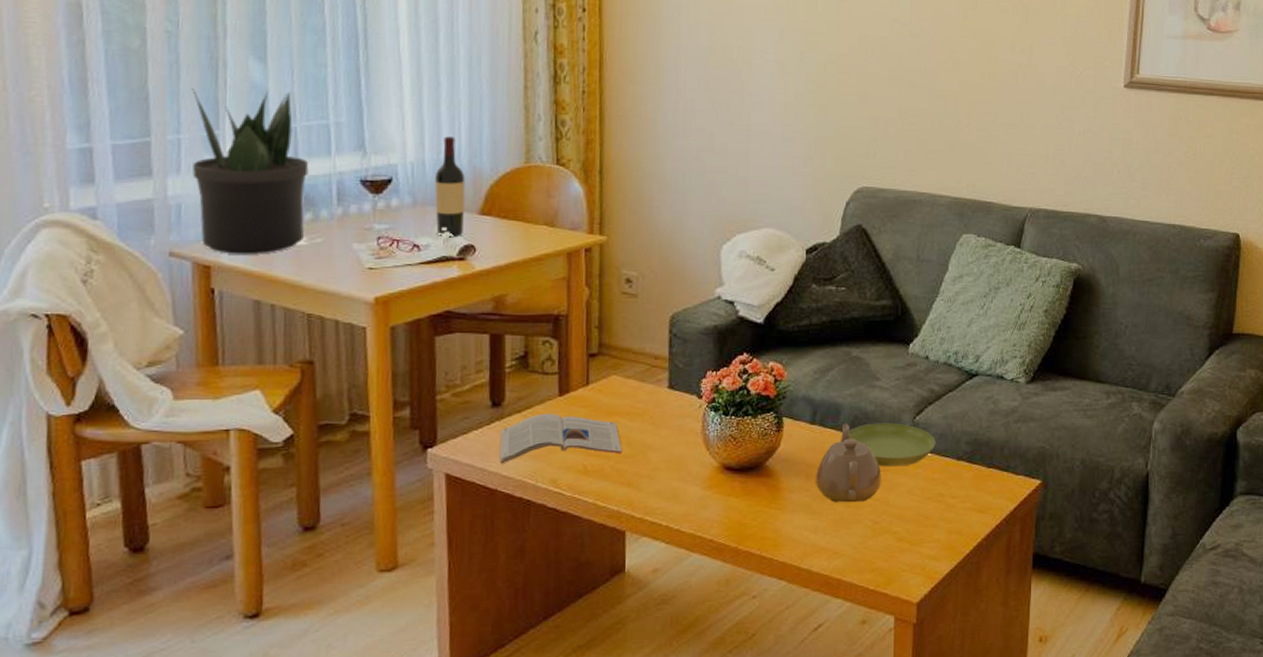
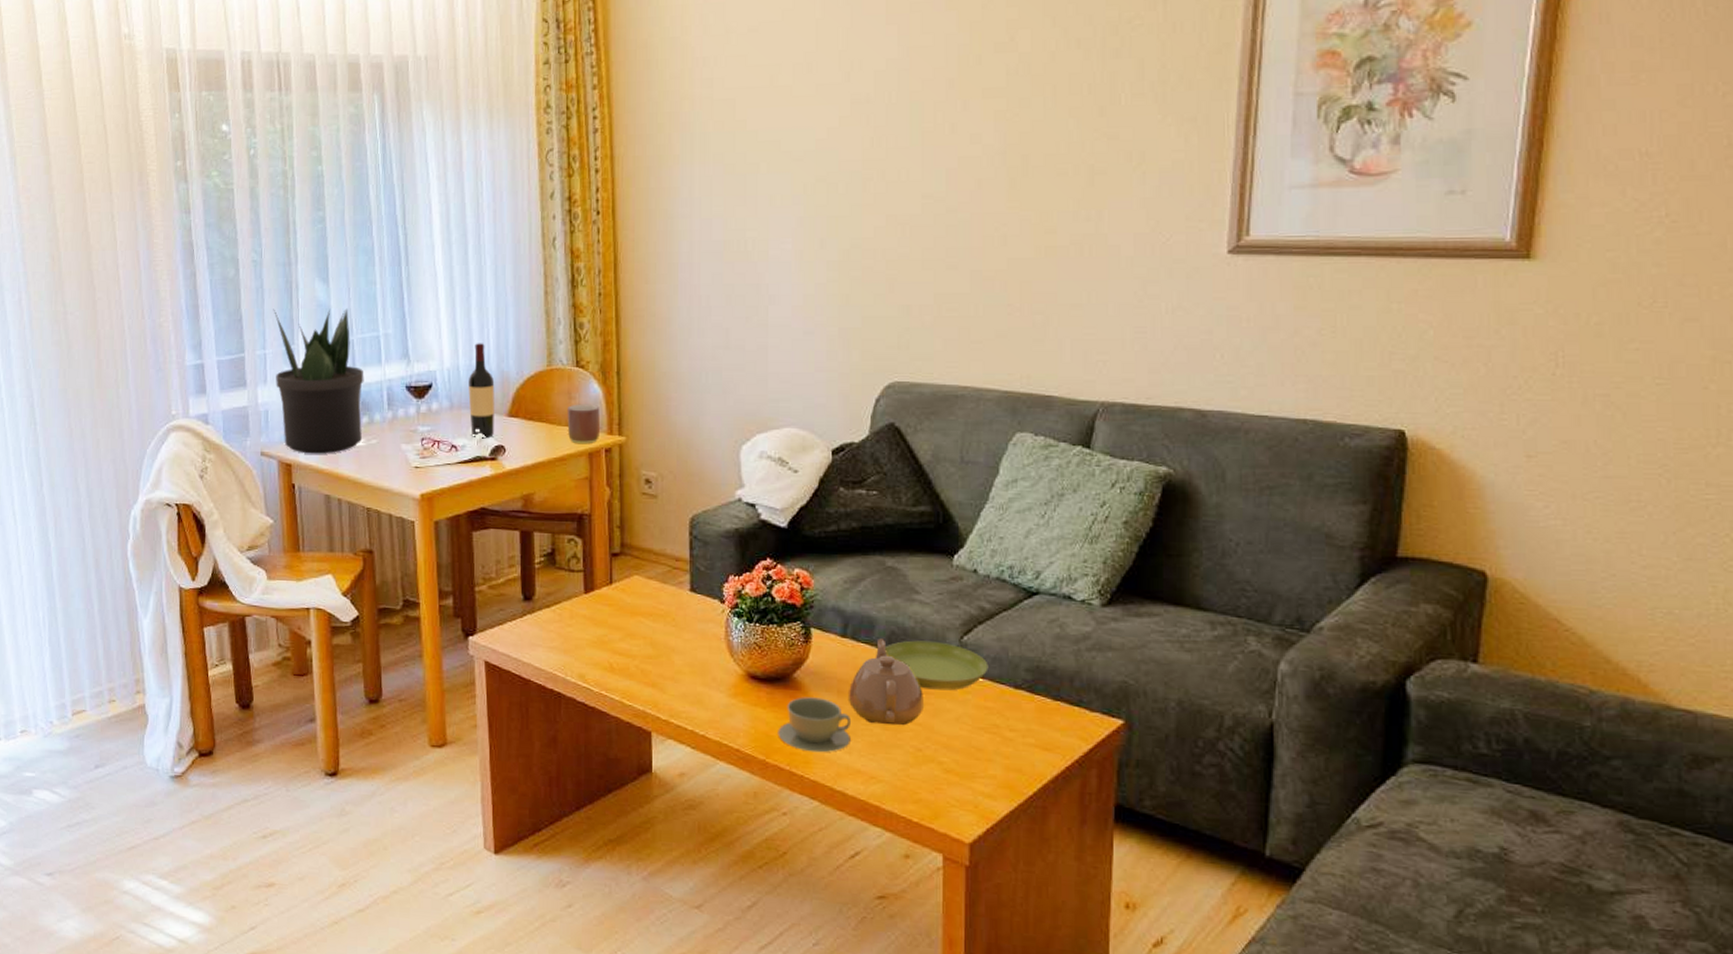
magazine: present [499,413,623,464] -> none [531,609,647,656]
mug: none [545,202,580,244] -> present [567,404,600,444]
teacup: none [750,483,818,535] -> present [778,697,852,753]

